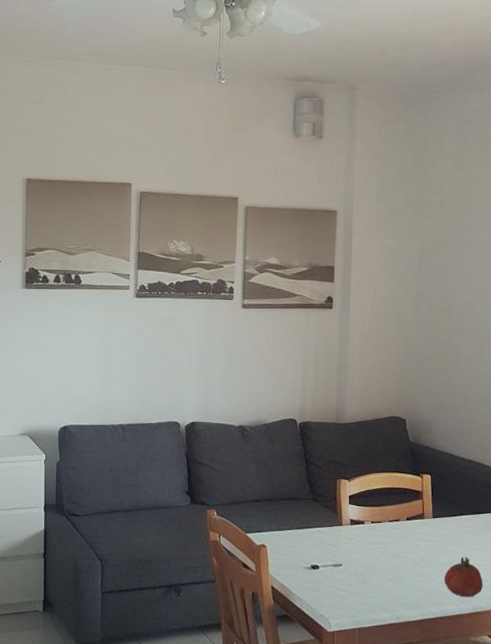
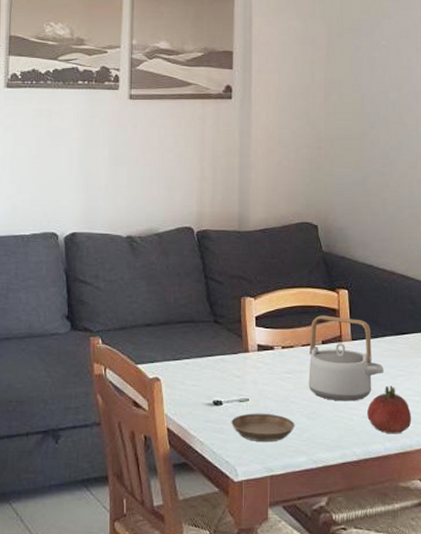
saucer: none [326,576,381,601] -> present [231,413,295,442]
teapot: none [394,496,460,569] -> present [308,315,384,401]

